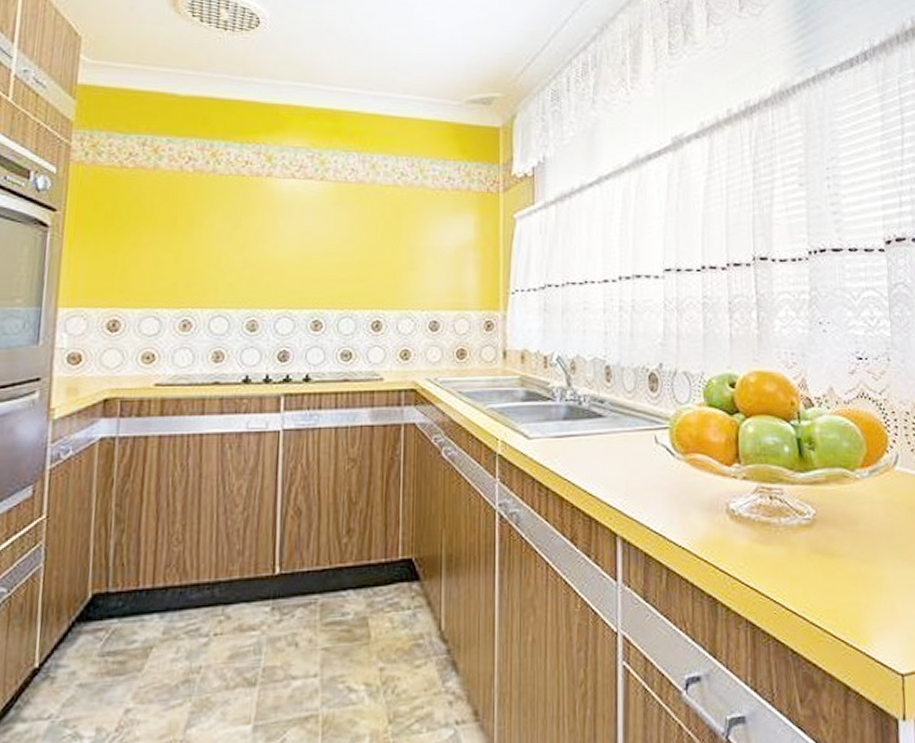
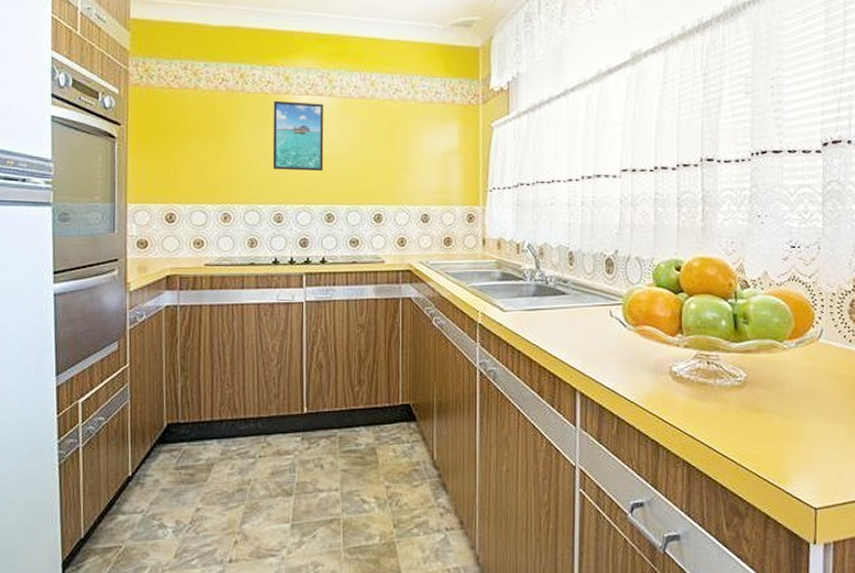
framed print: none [248,184,314,270] -> present [272,100,324,172]

